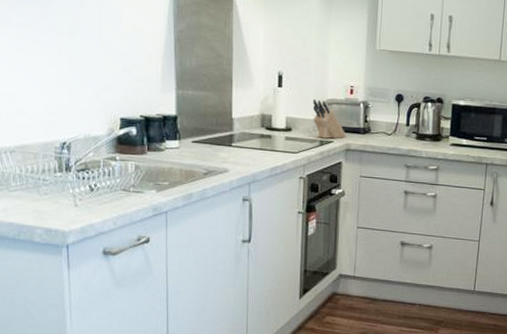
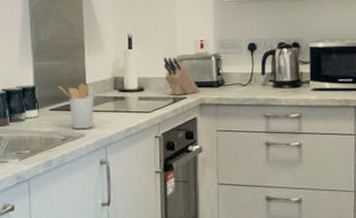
utensil holder: none [202,117,239,164] -> present [58,83,94,129]

